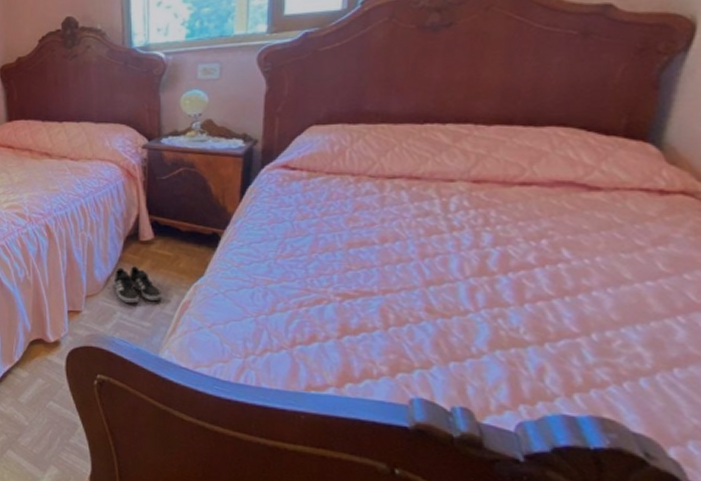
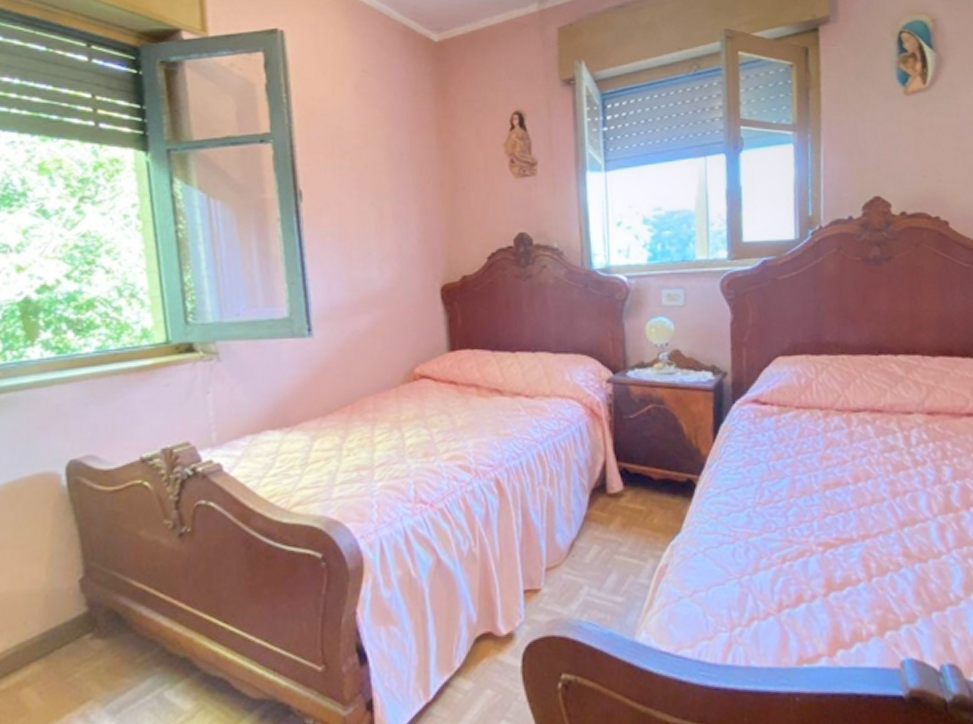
shoe: present [113,266,163,304] -> none [578,526,637,574]

